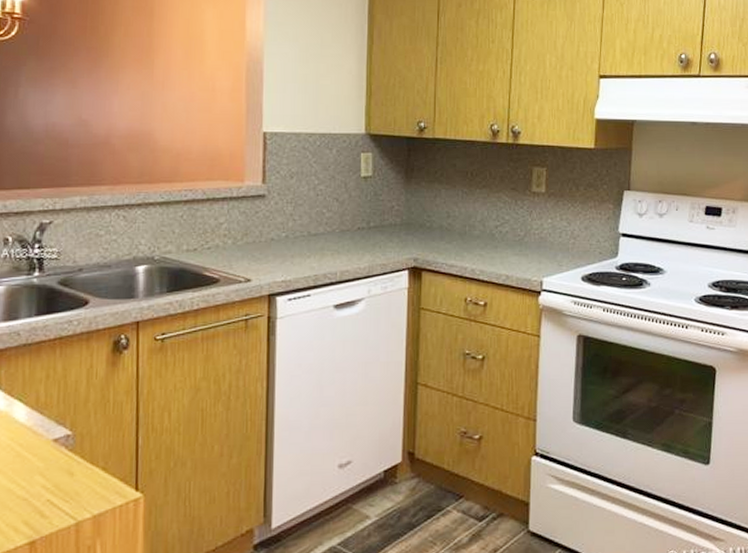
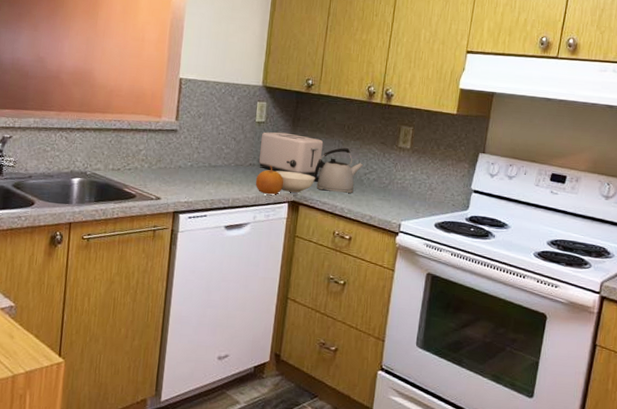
fruit: none [366,227,401,262] -> present [255,165,284,195]
toaster: none [368,186,444,235] -> present [258,132,324,176]
bowl: none [390,233,439,257] -> present [275,170,316,193]
kettle: none [436,199,494,251] -> present [313,148,364,193]

